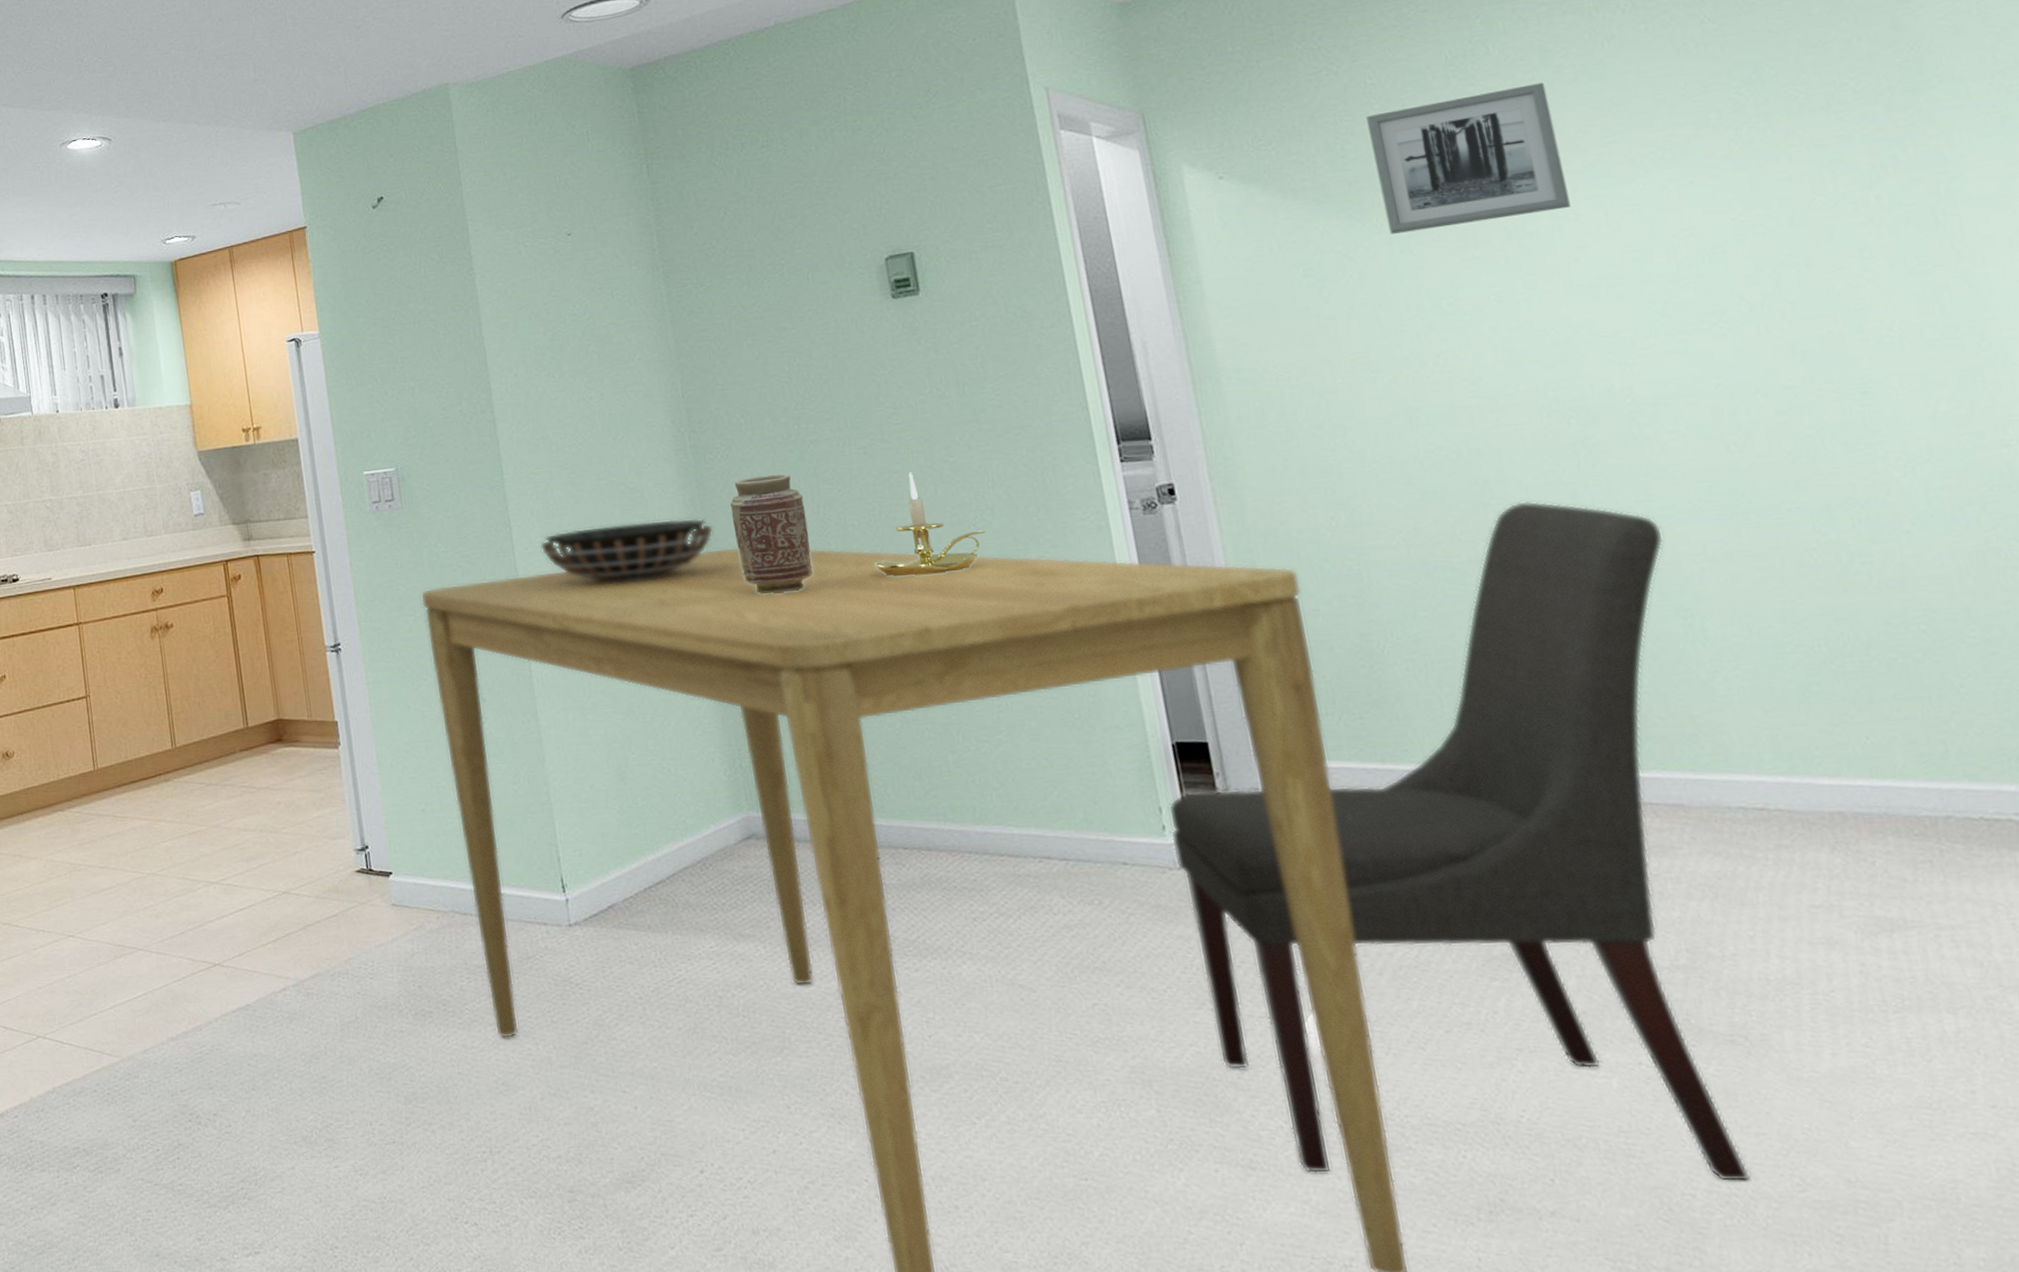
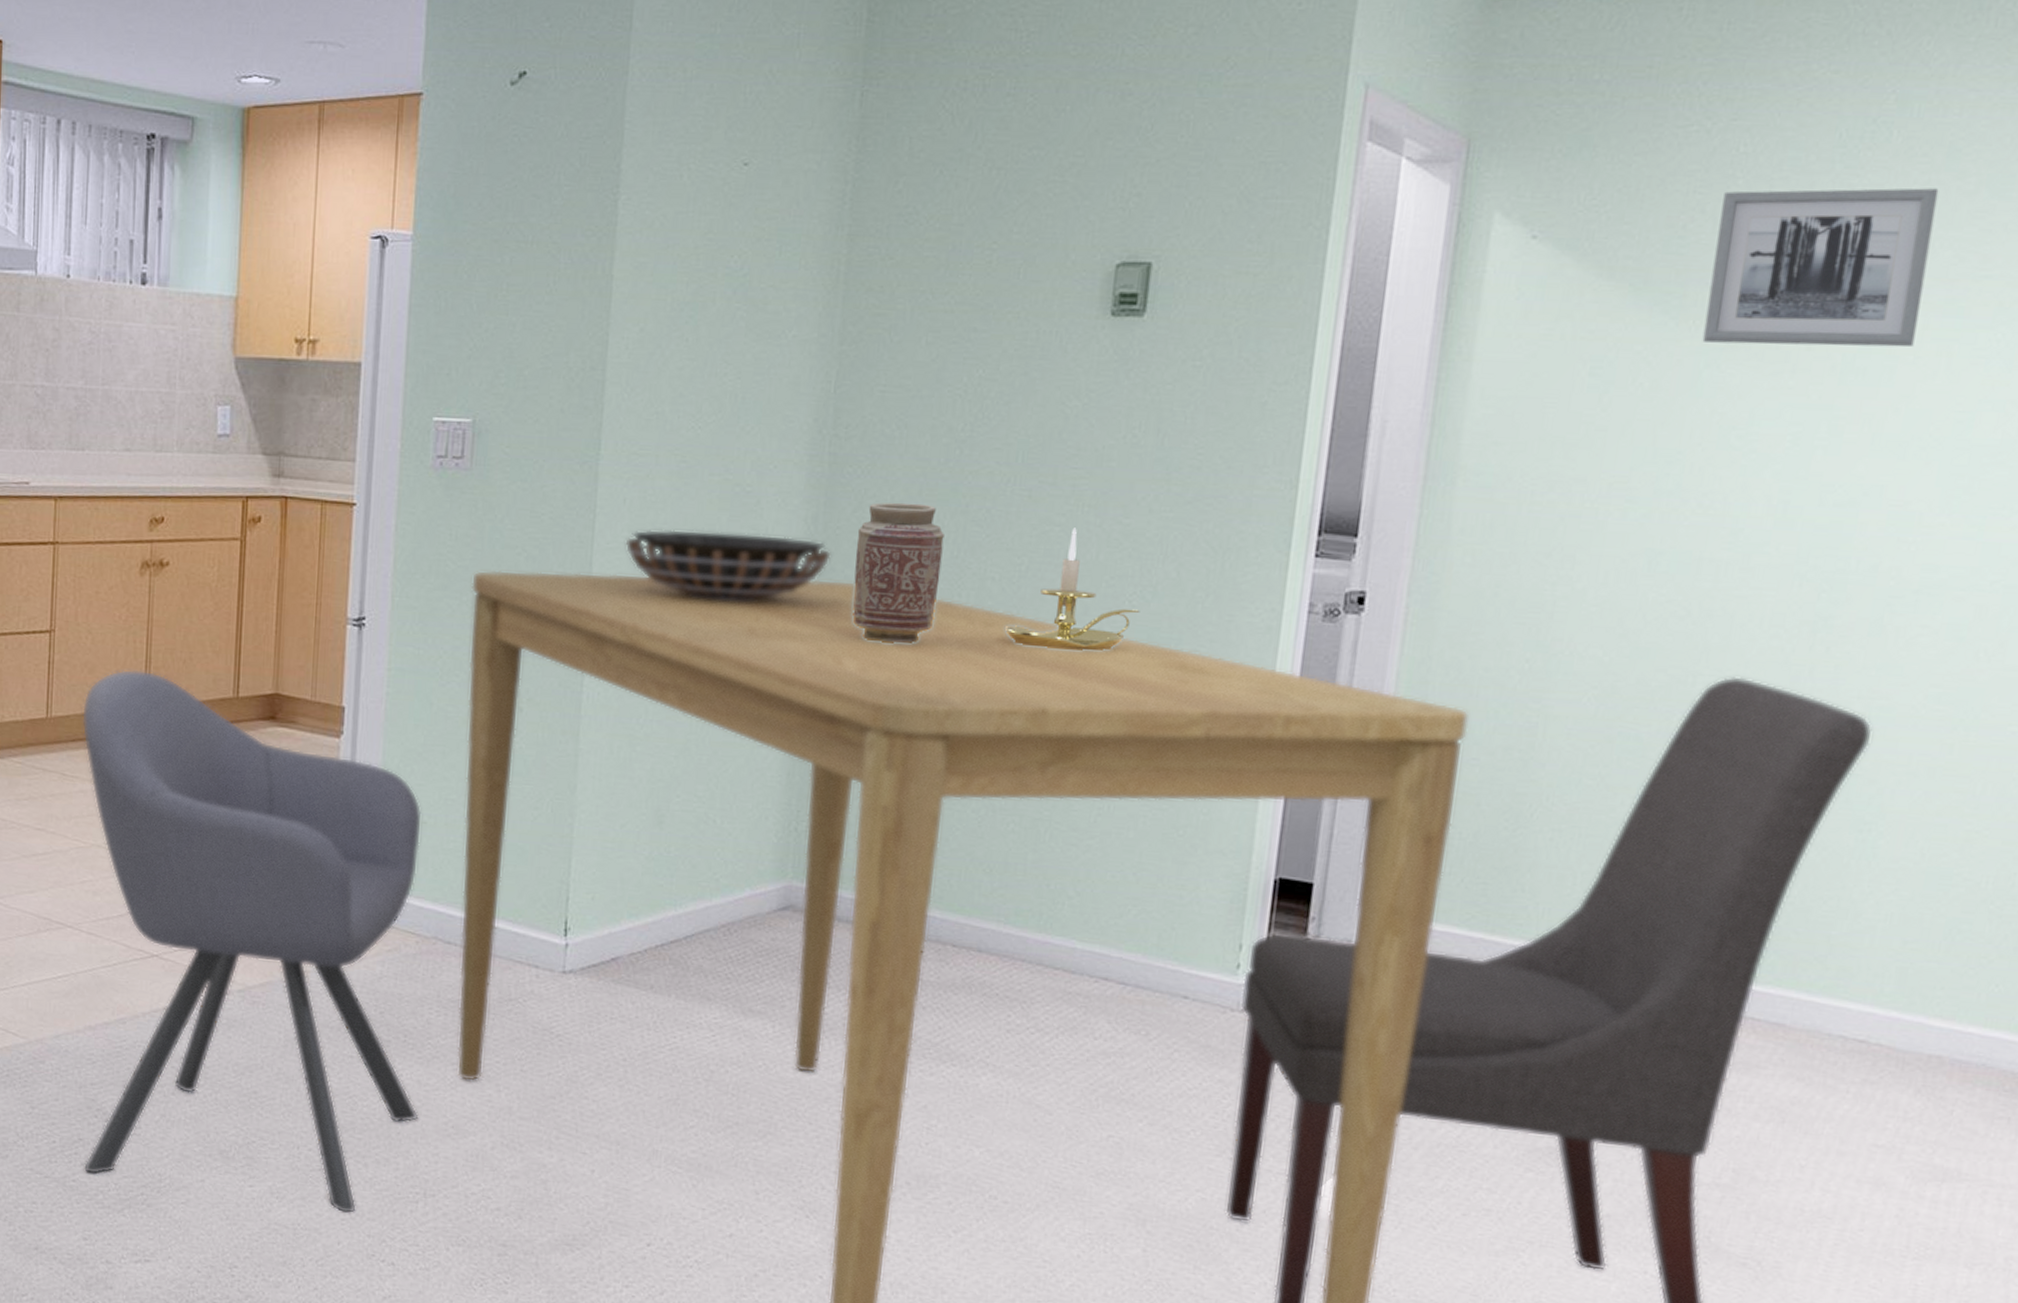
chair: none [122,717,471,1181] -> present [82,669,423,1214]

